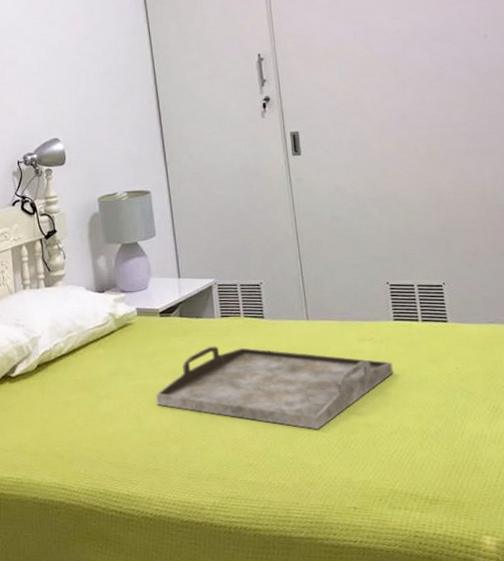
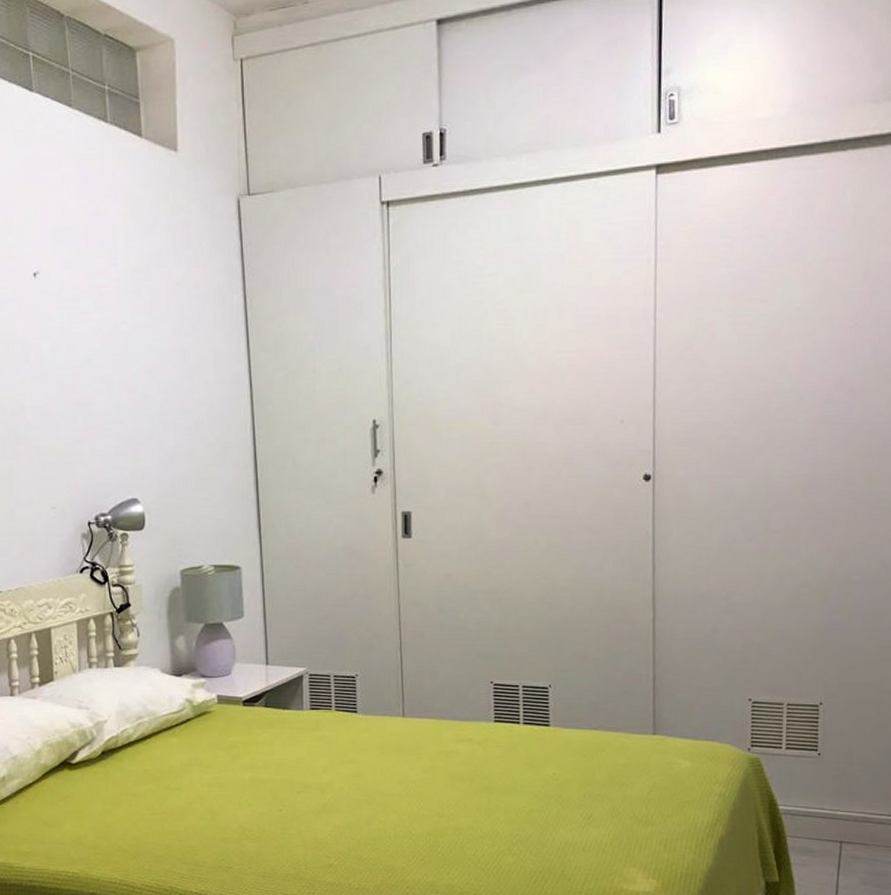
serving tray: present [155,346,393,430] -> none [232,740,489,832]

